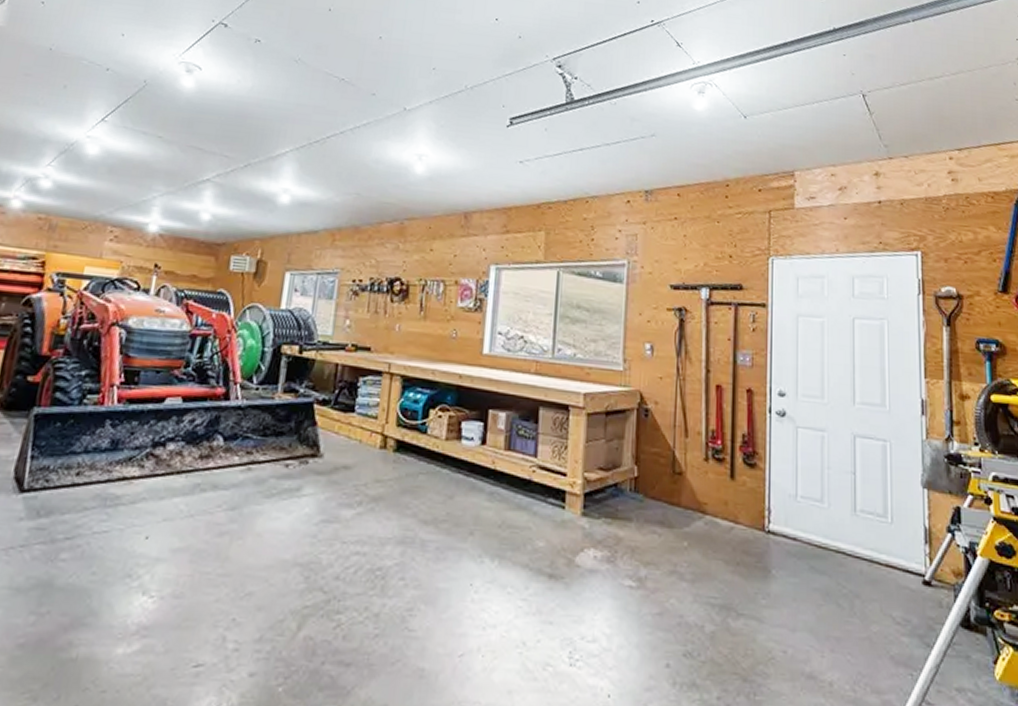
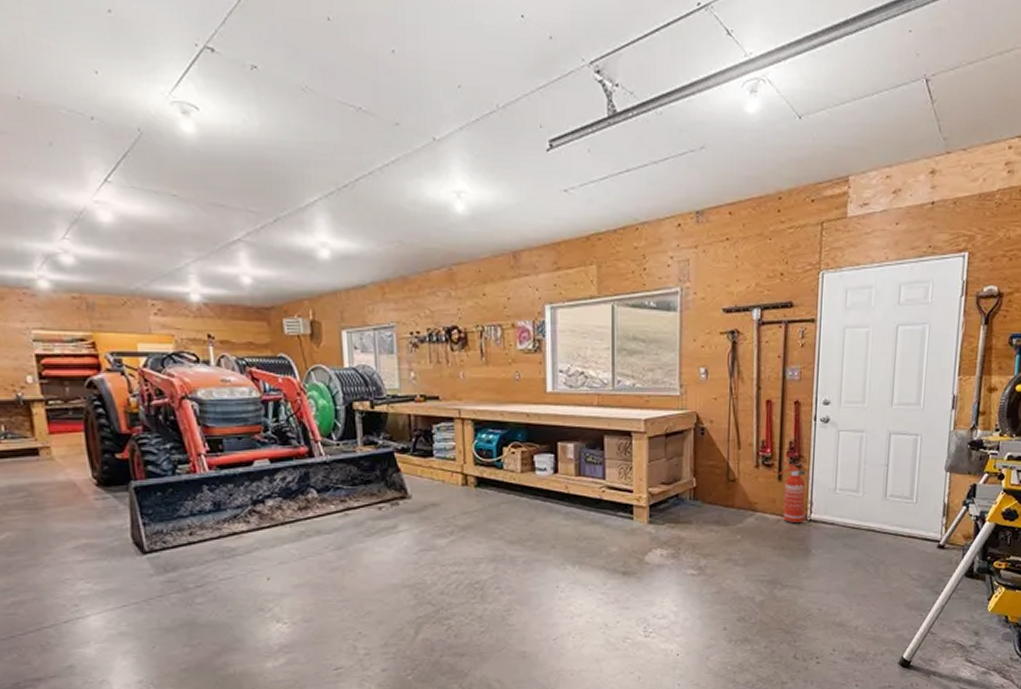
fire extinguisher: none [731,457,762,535] -> present [778,462,805,524]

